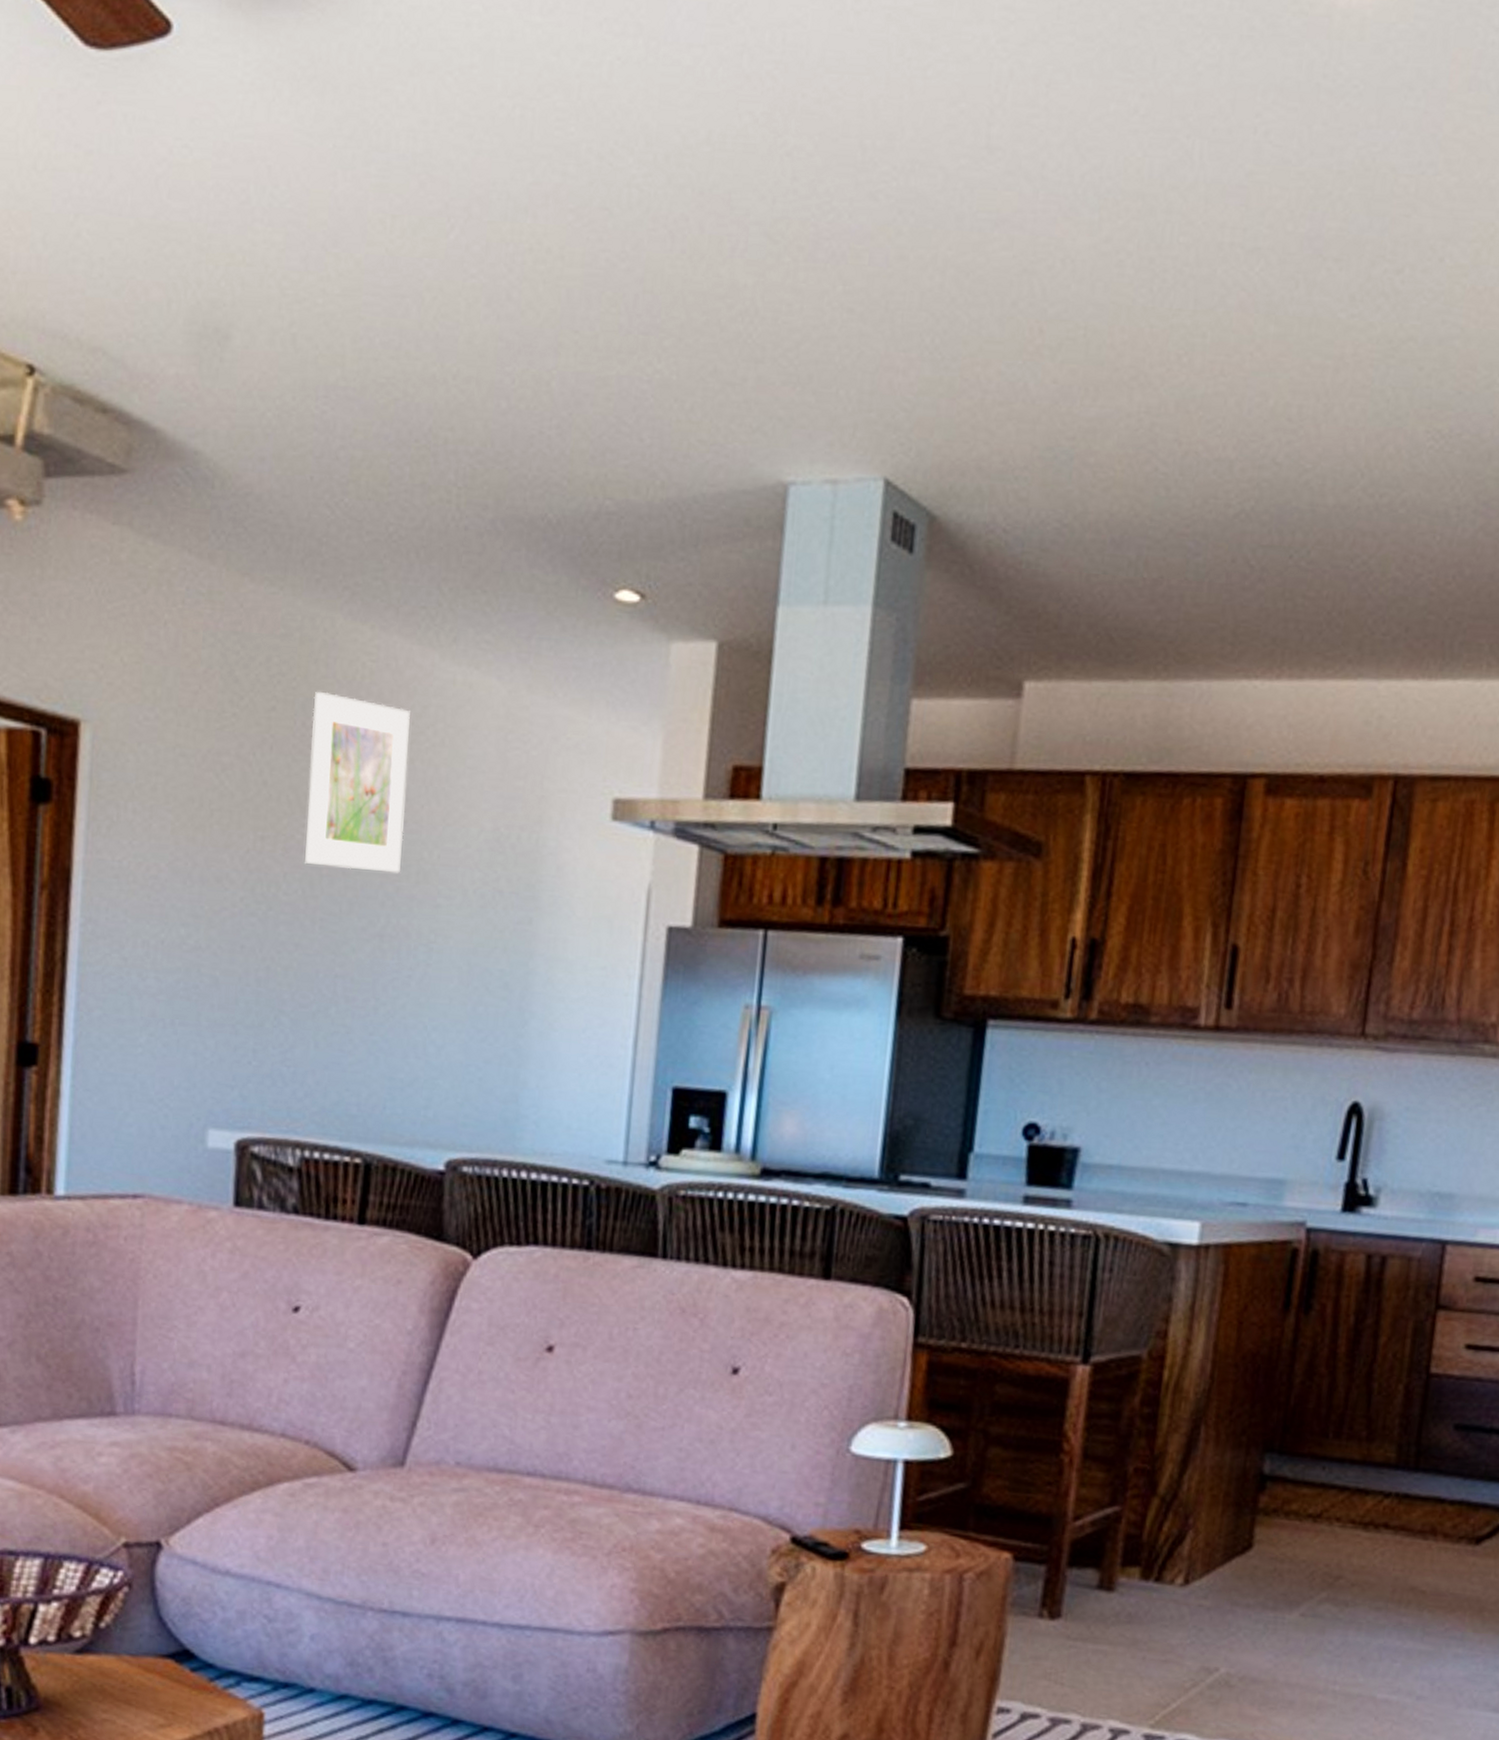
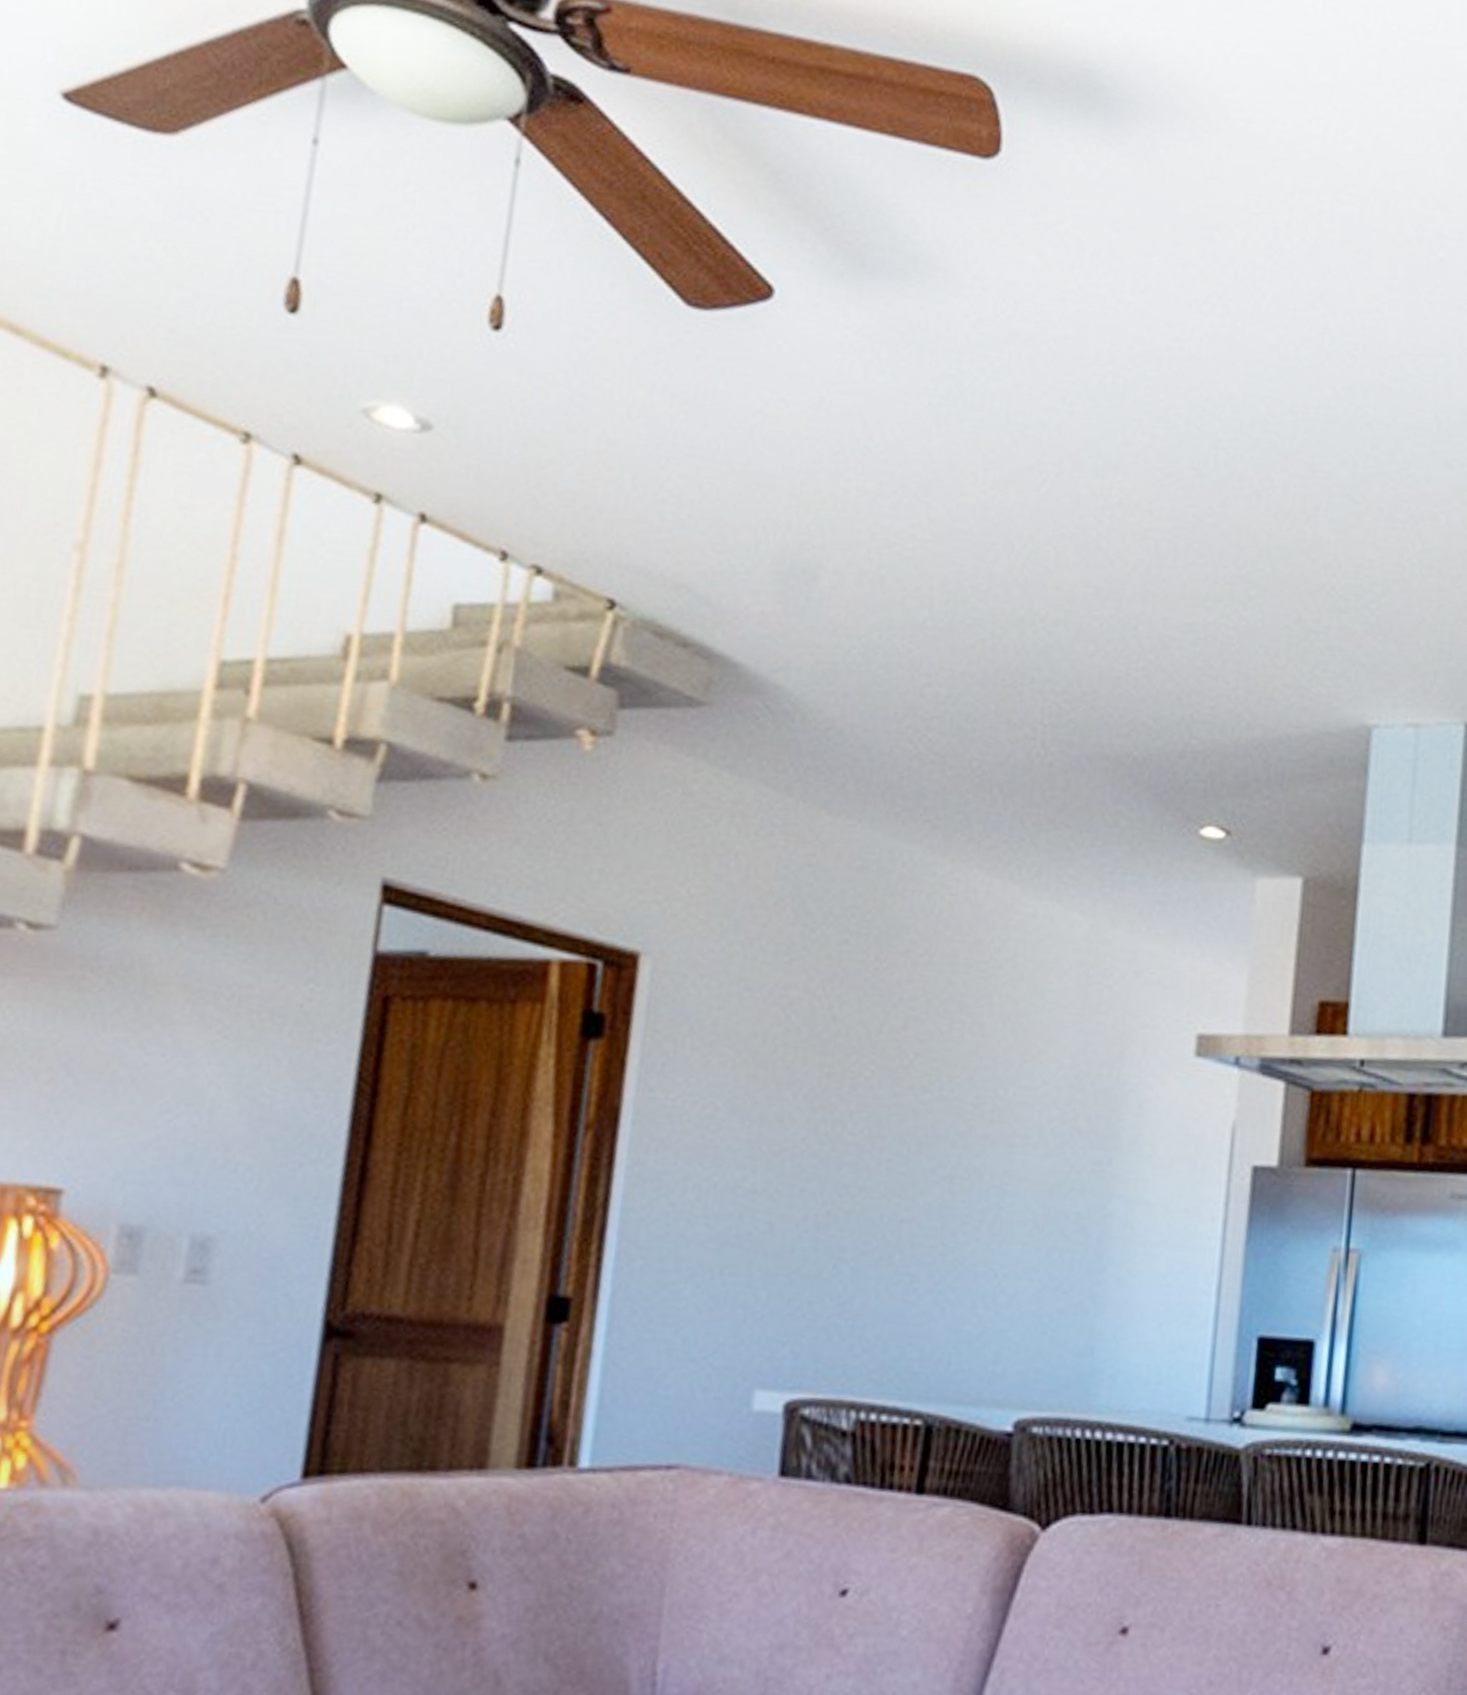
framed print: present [305,691,410,873] -> none [873,924,989,1112]

